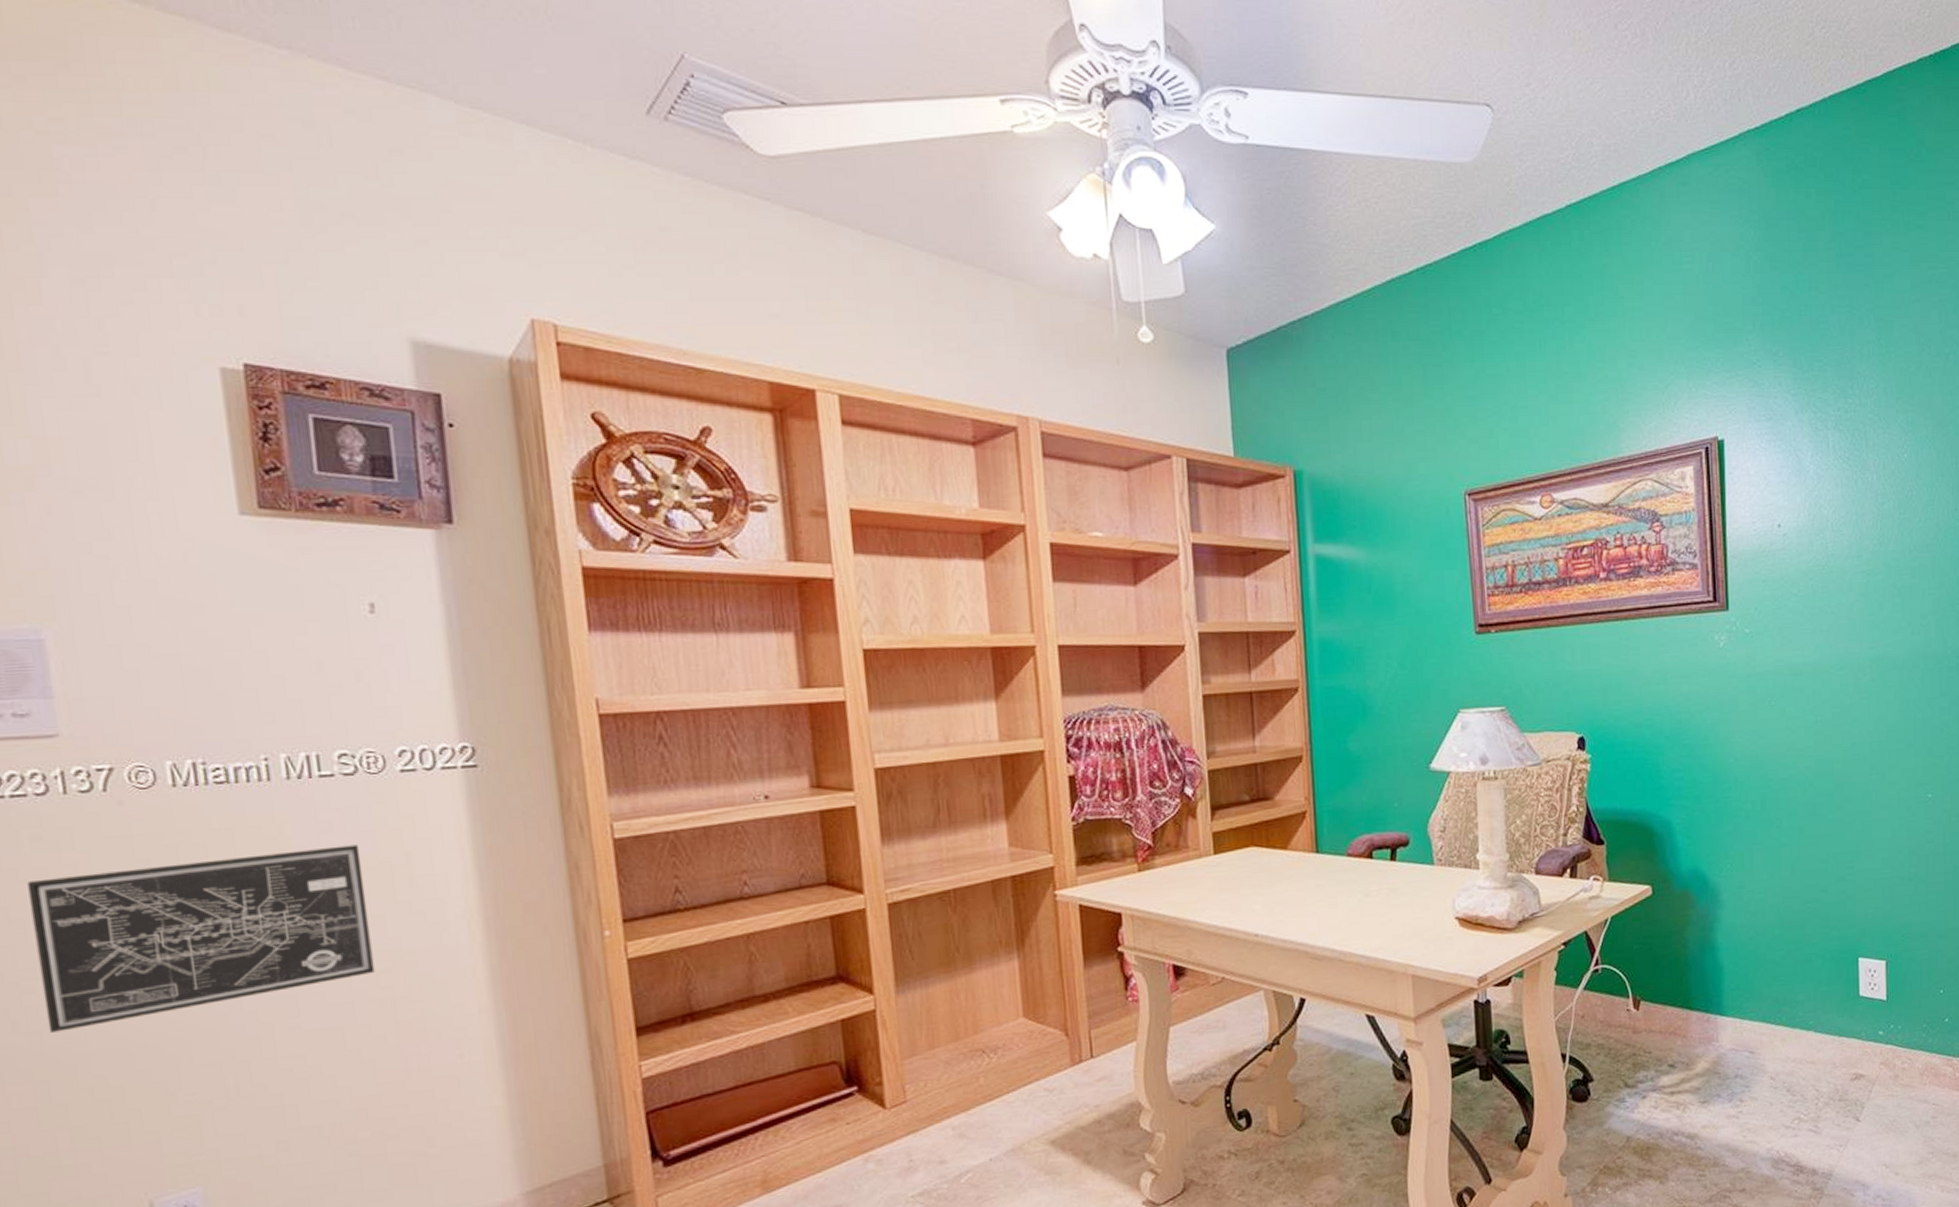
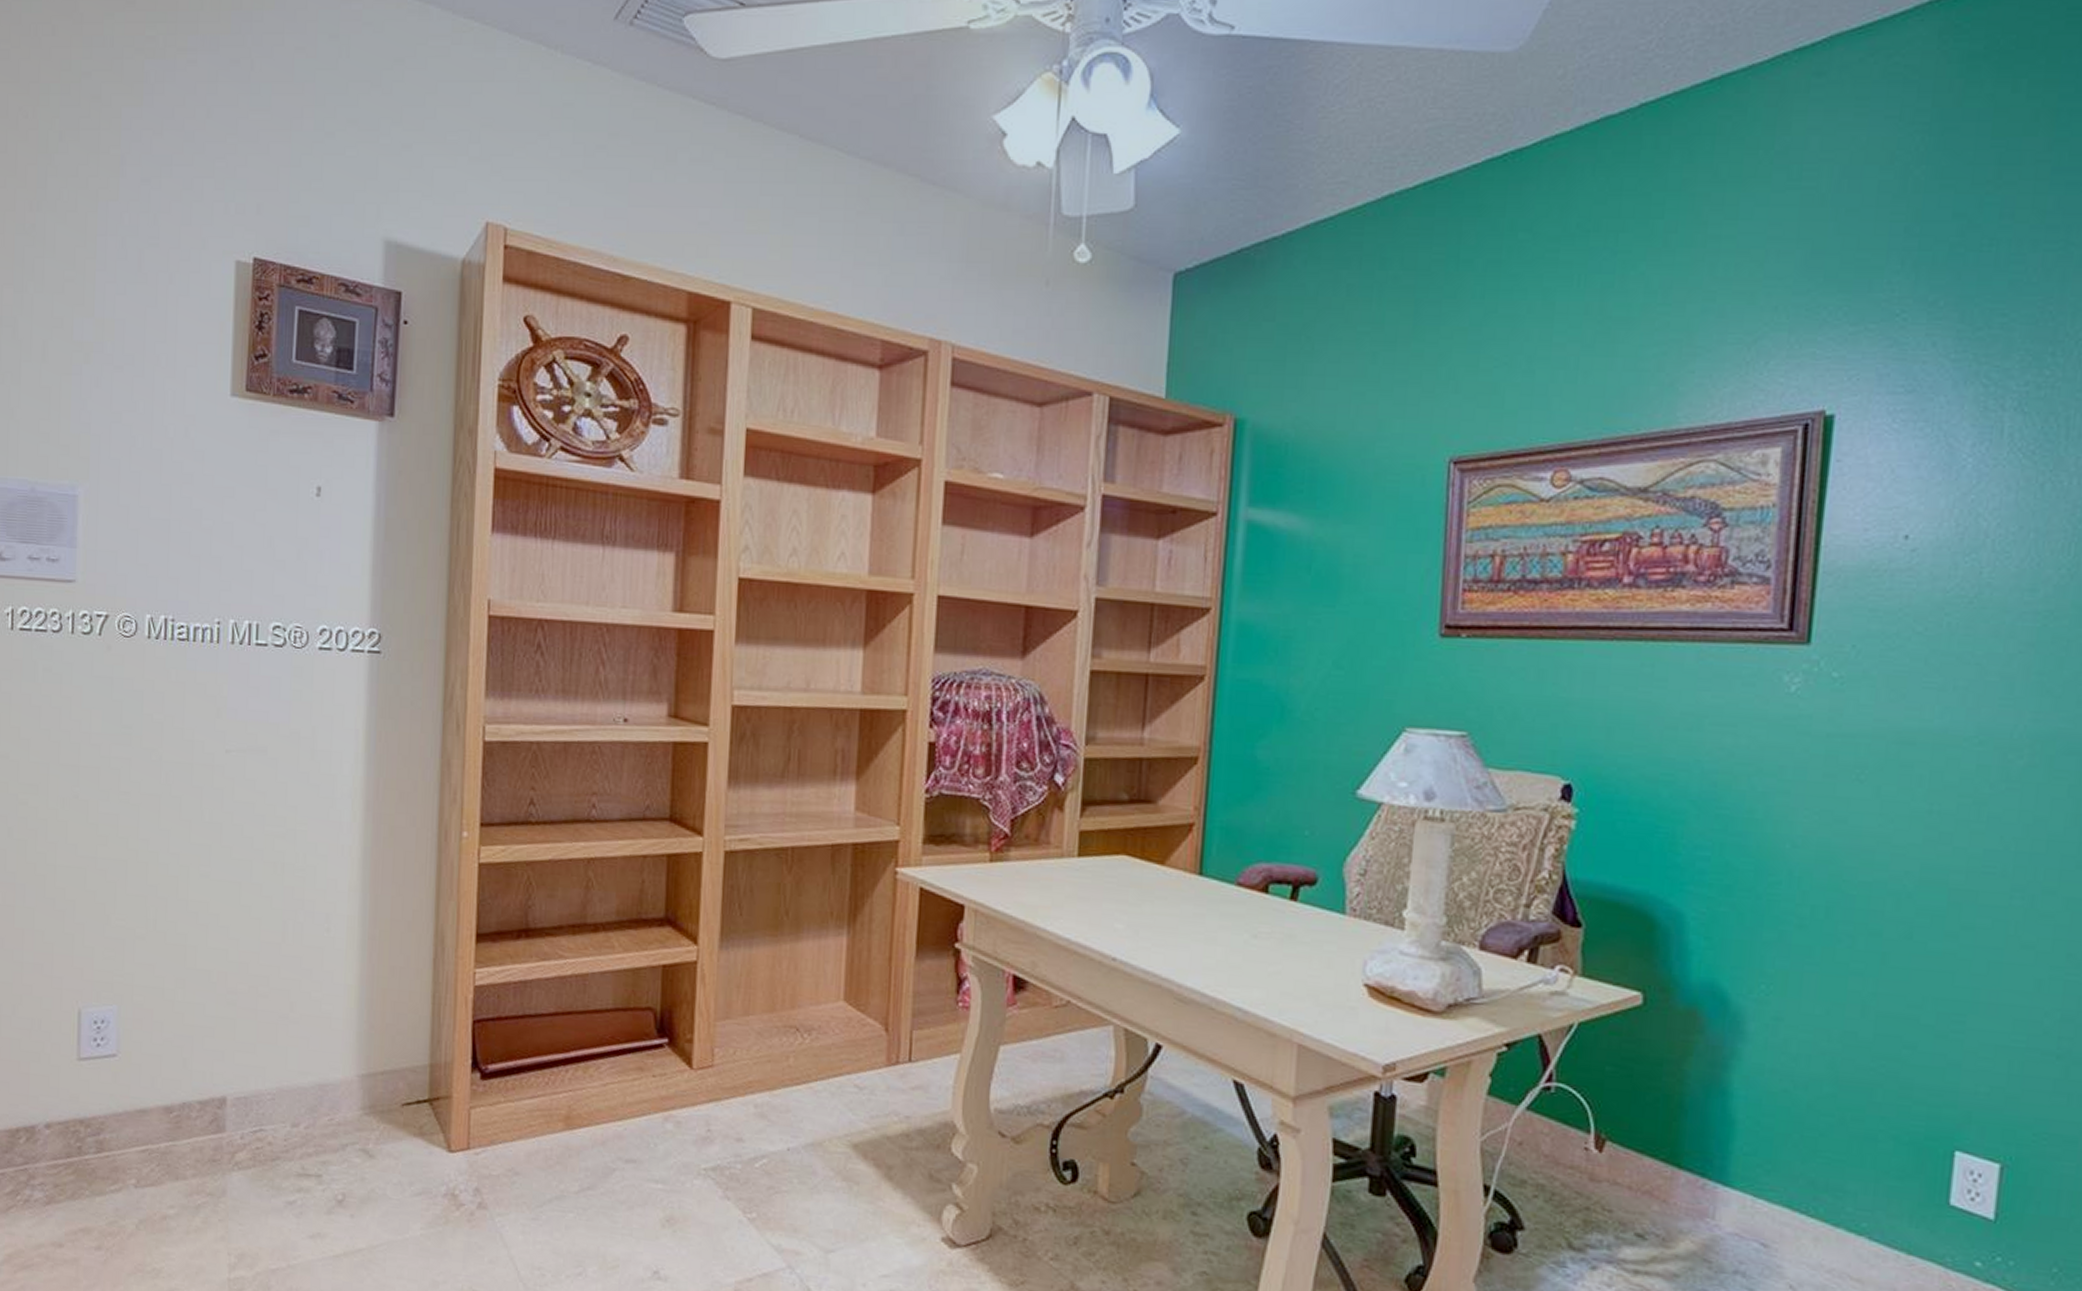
wall art: present [27,844,375,1033] -> none [32,706,277,844]

